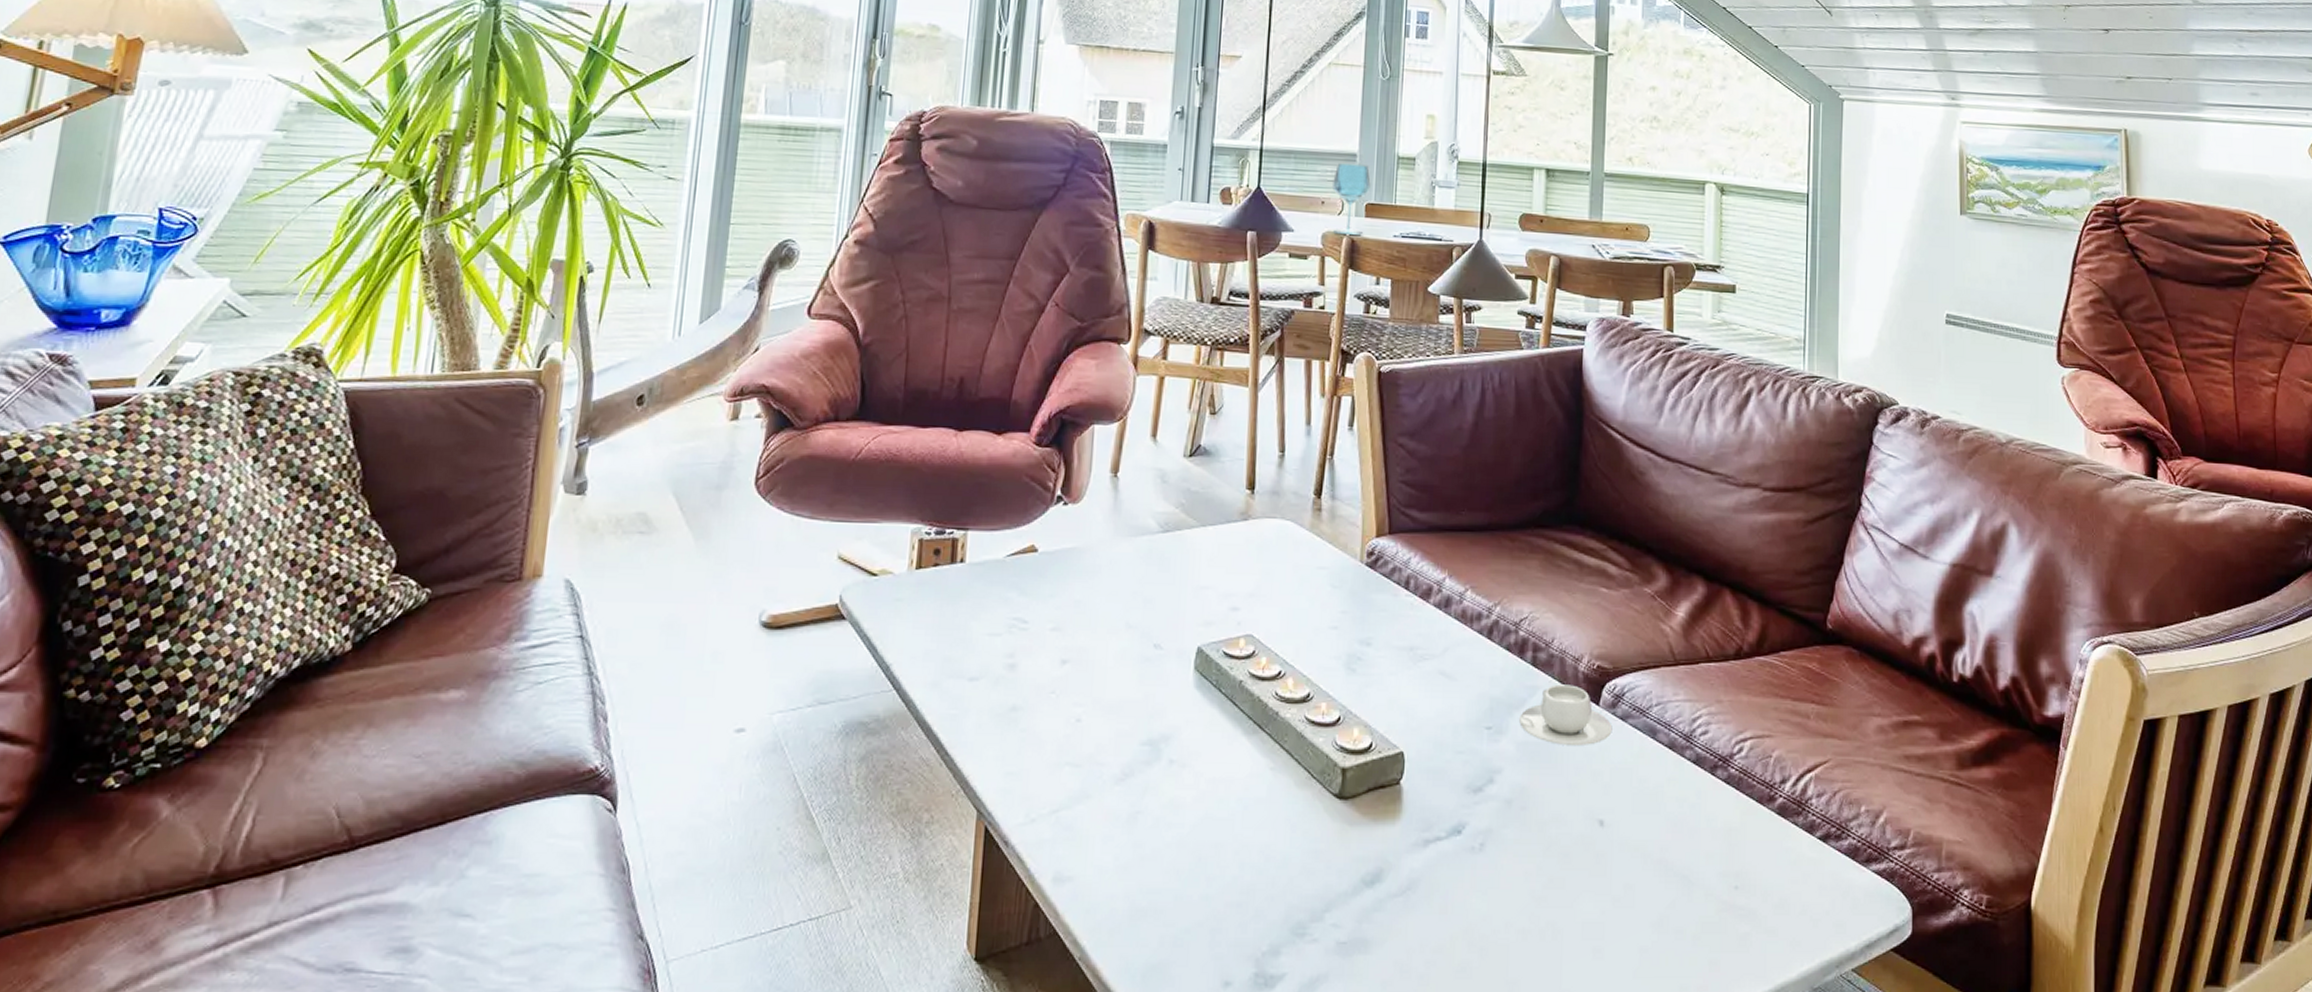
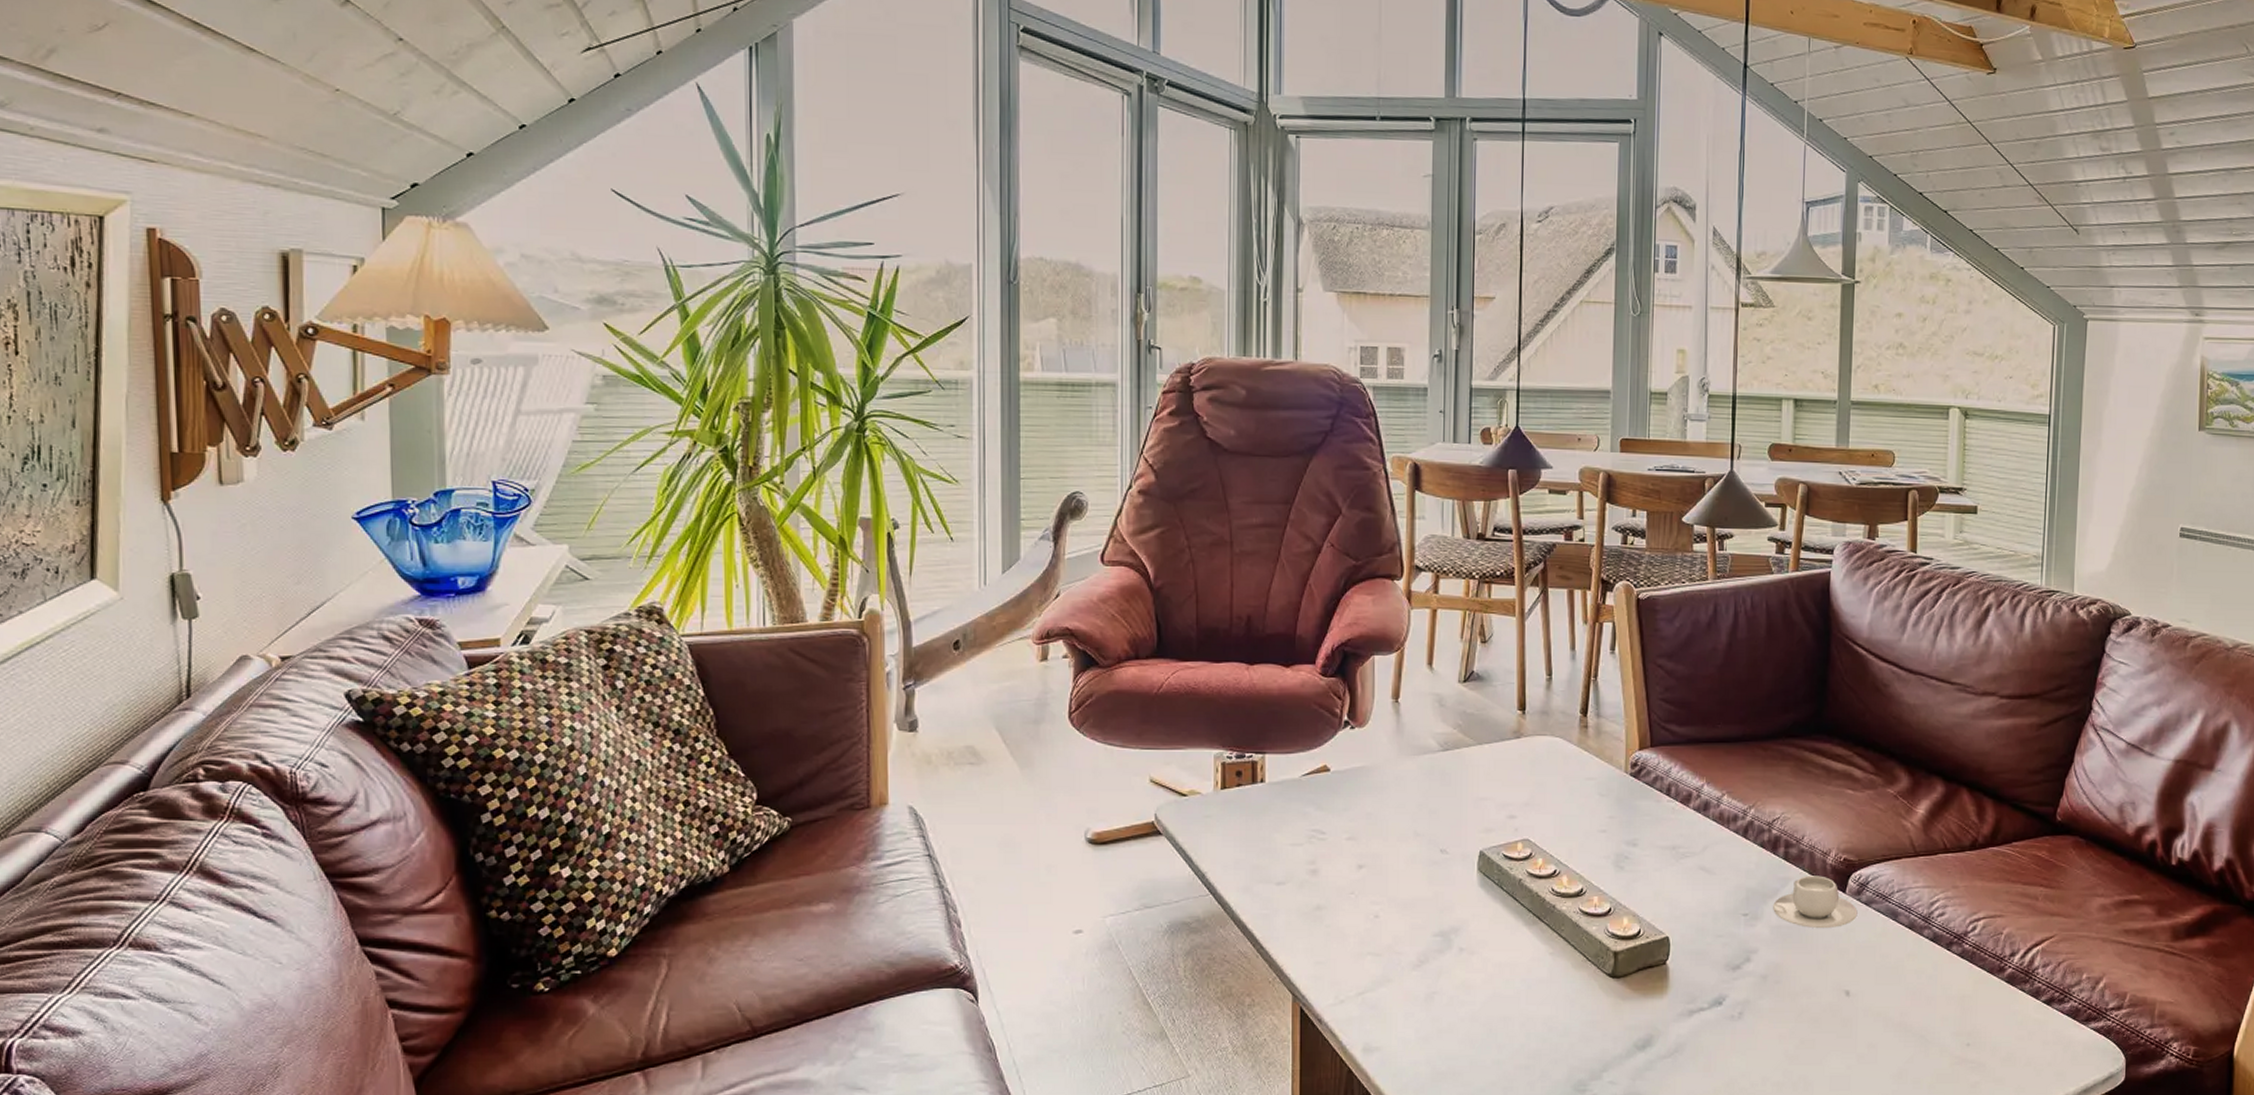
wine glass: present [1331,163,1371,235] -> none [1587,400,1625,470]

